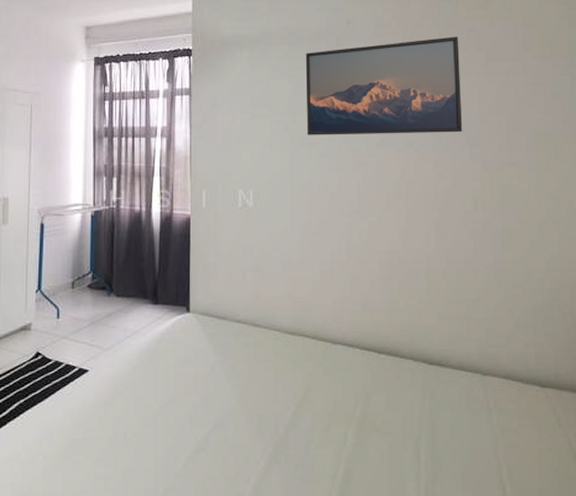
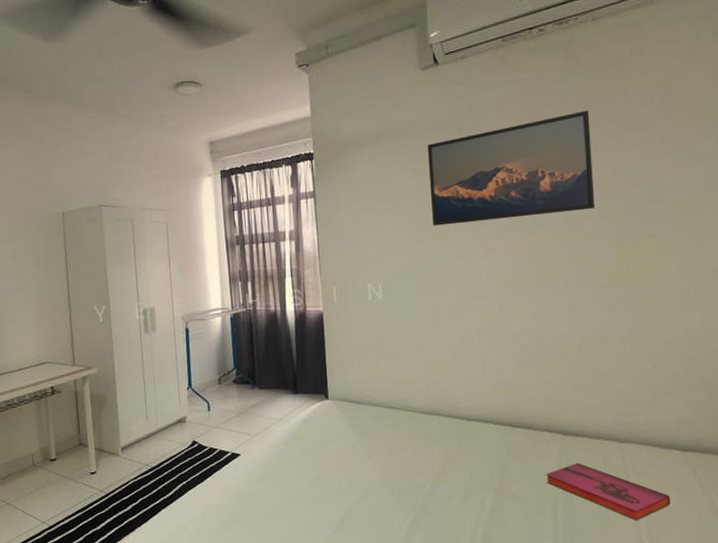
hardback book: none [409,395,531,462] -> present [545,462,670,521]

